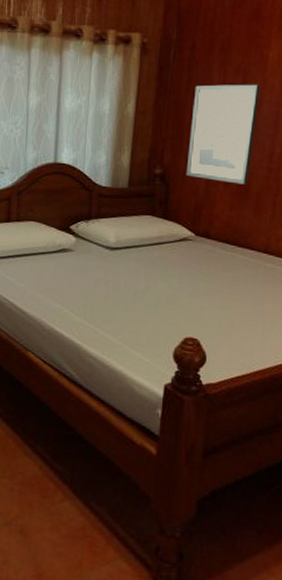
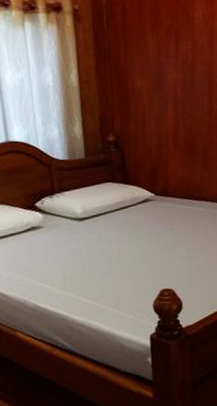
wall art: present [185,84,260,185] -> none [132,45,194,143]

